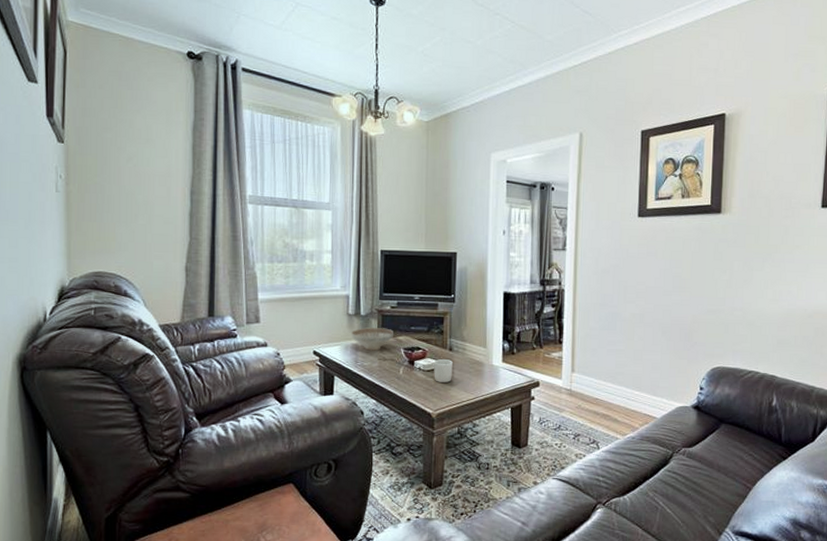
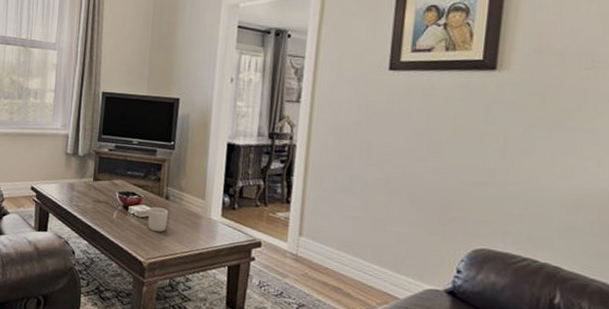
decorative bowl: present [351,327,395,351] -> none [68,168,111,192]

